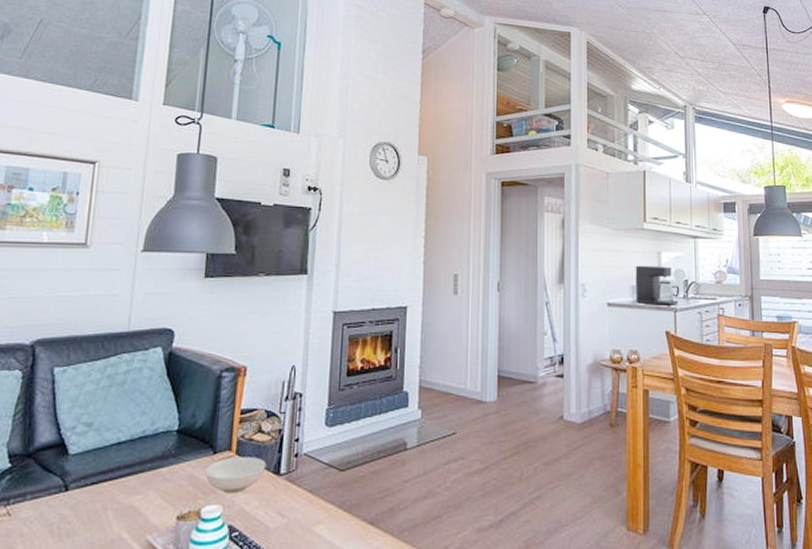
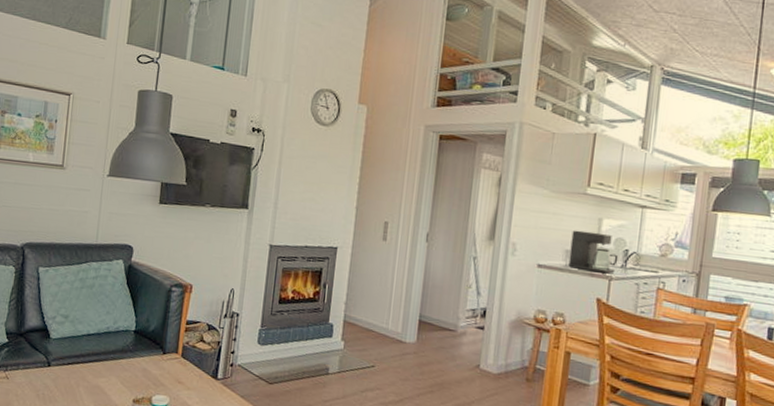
bowl: present [205,457,267,494] -> none [156,359,207,389]

